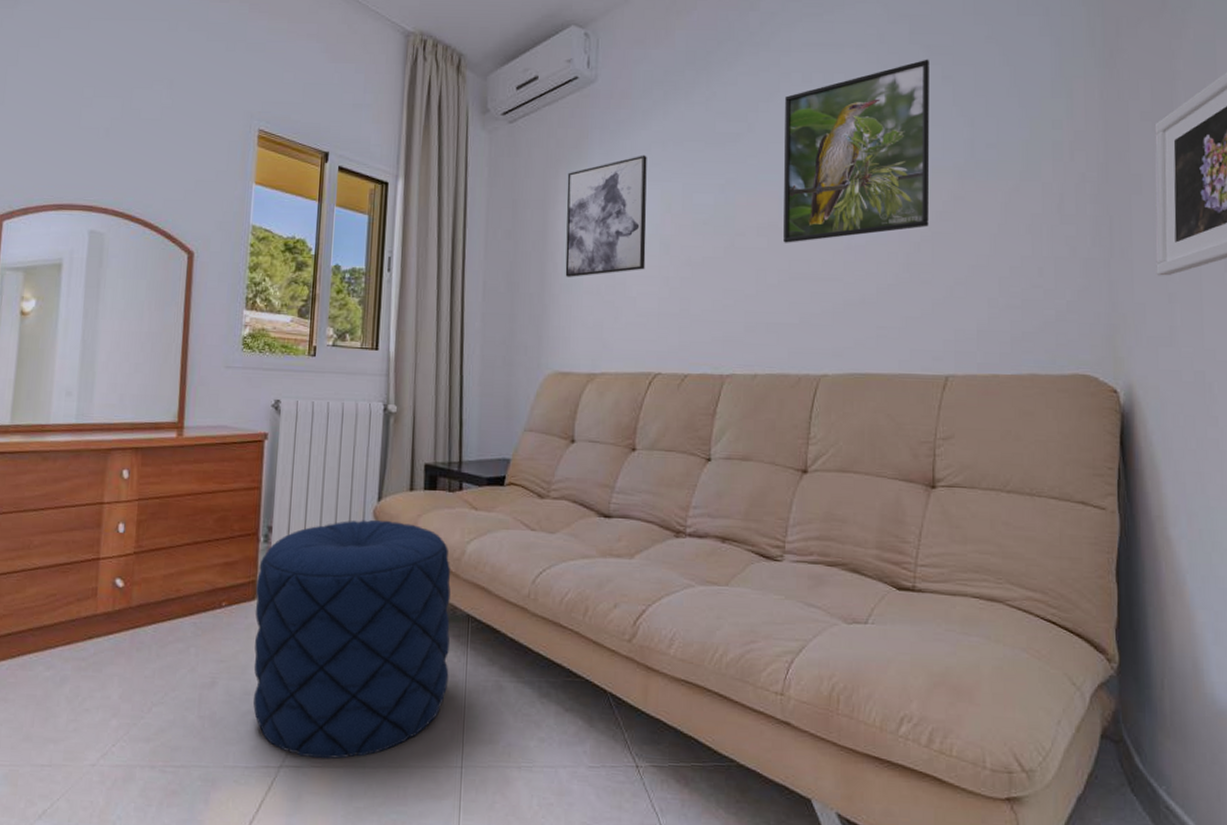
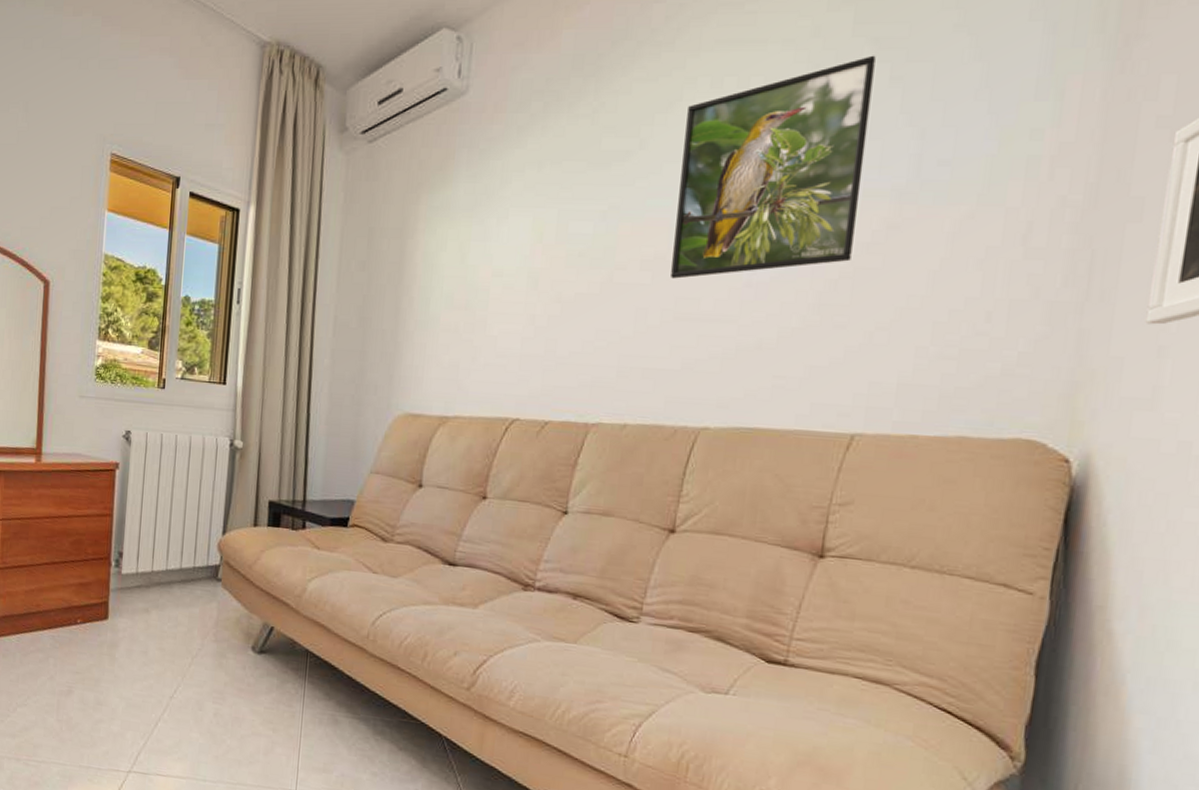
pouf: present [253,519,451,760] -> none [105,551,292,771]
wall art: present [565,155,647,277] -> none [421,177,520,313]

